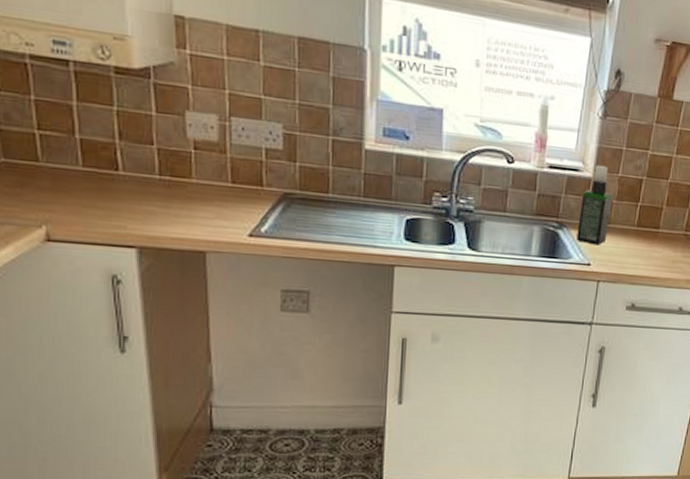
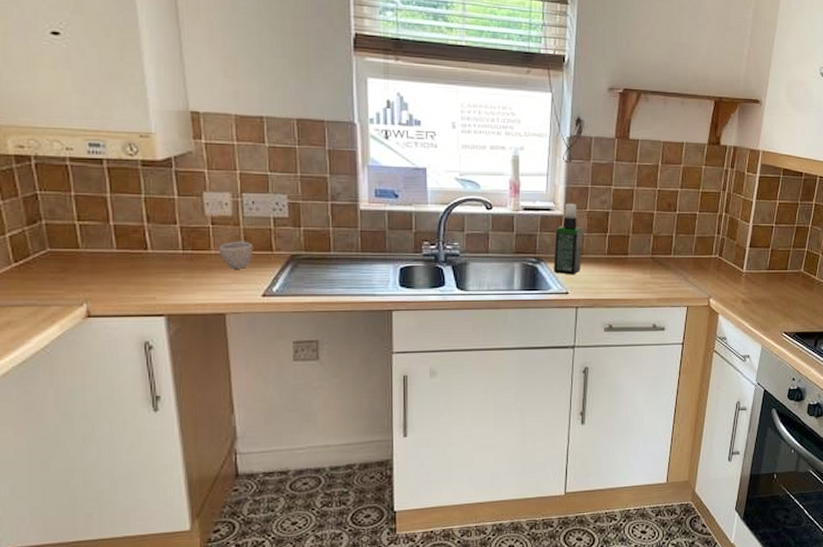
cup: none [200,170,241,203] -> present [218,241,254,269]

